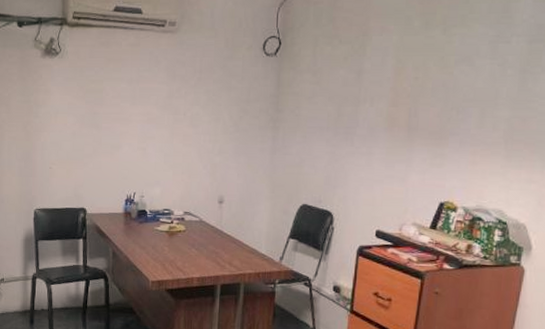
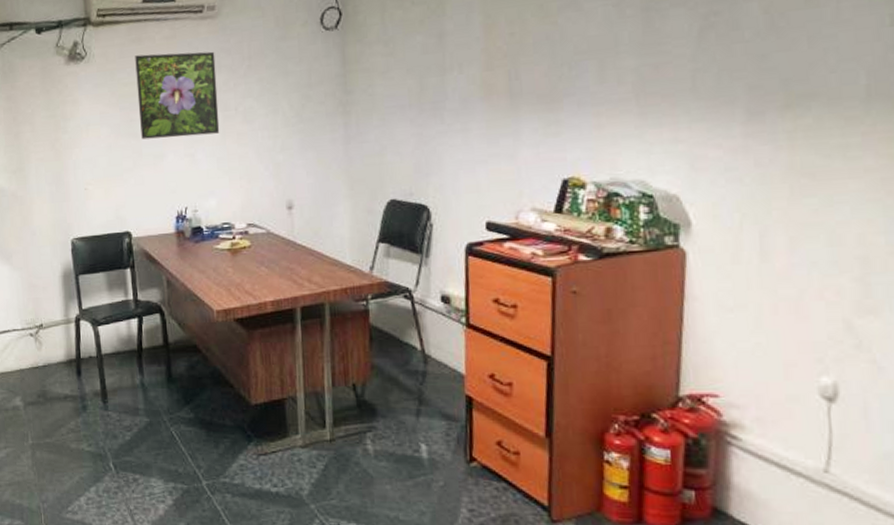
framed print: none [101,57,172,133] -> present [135,51,220,140]

